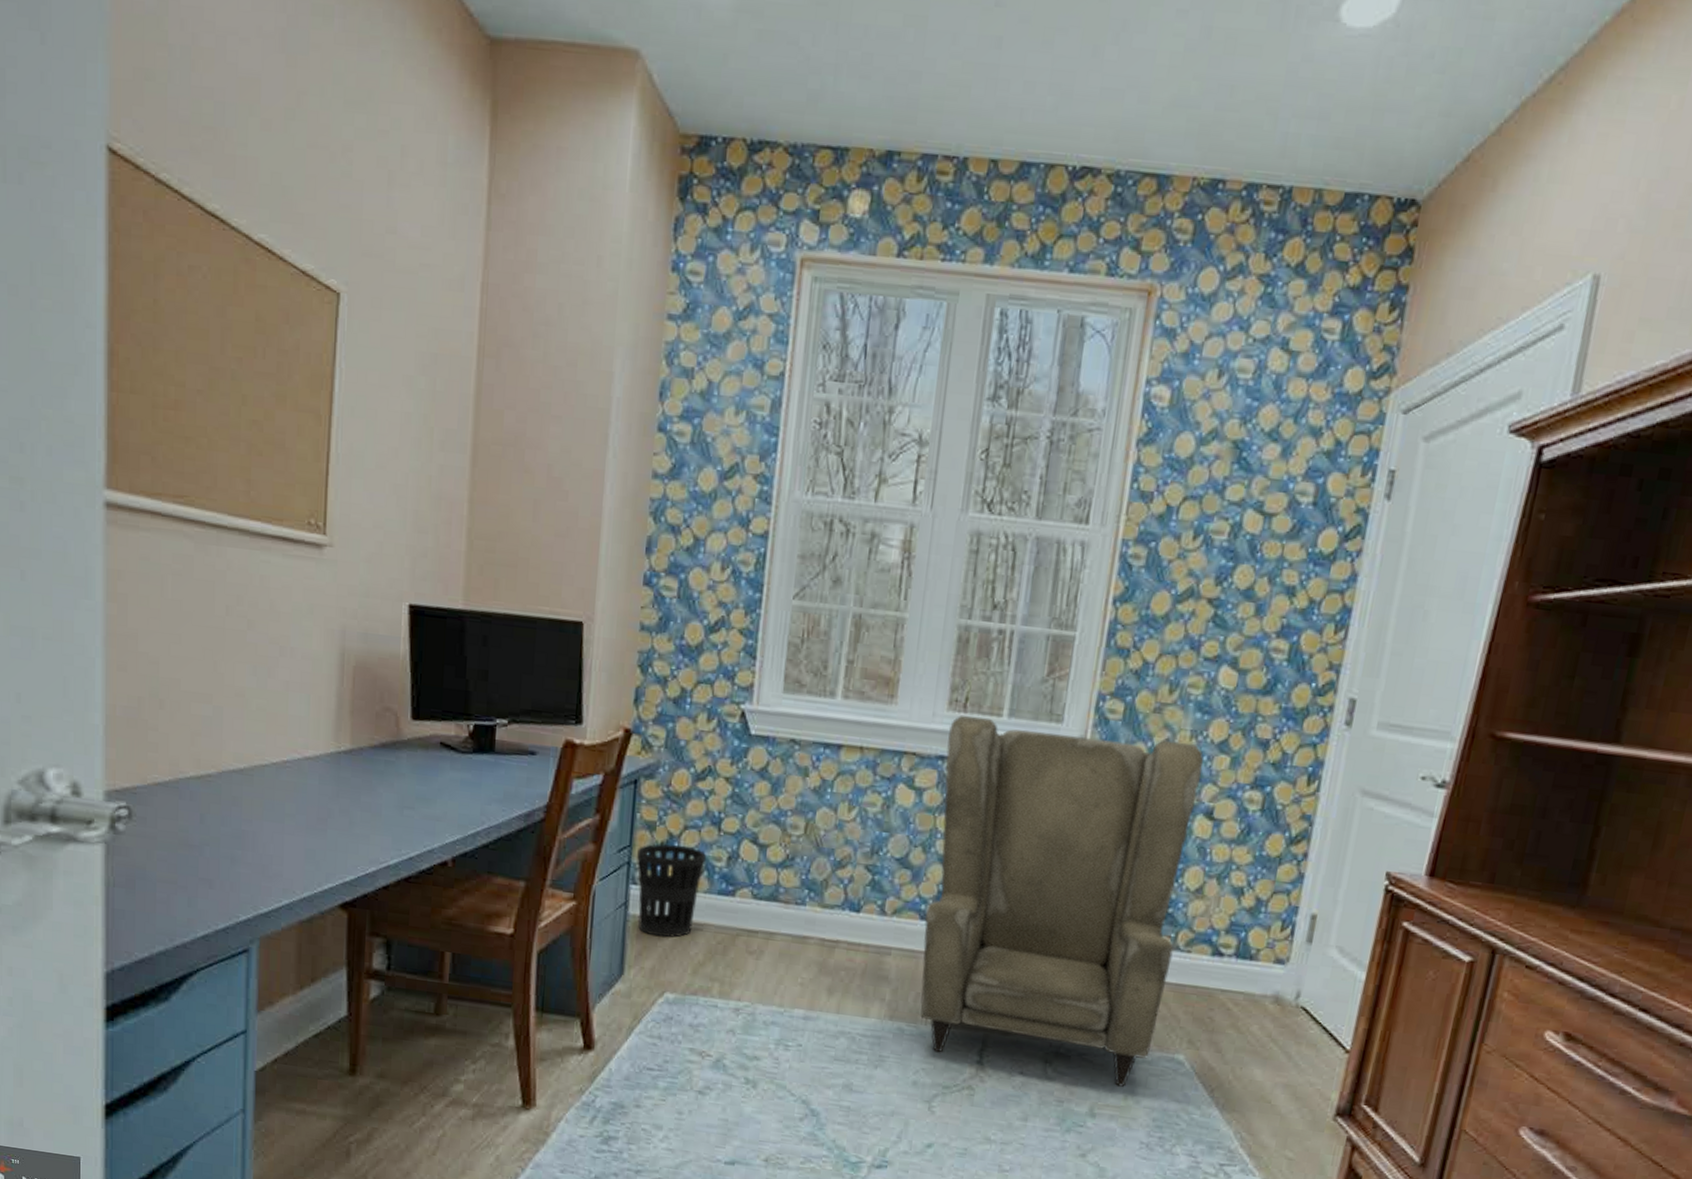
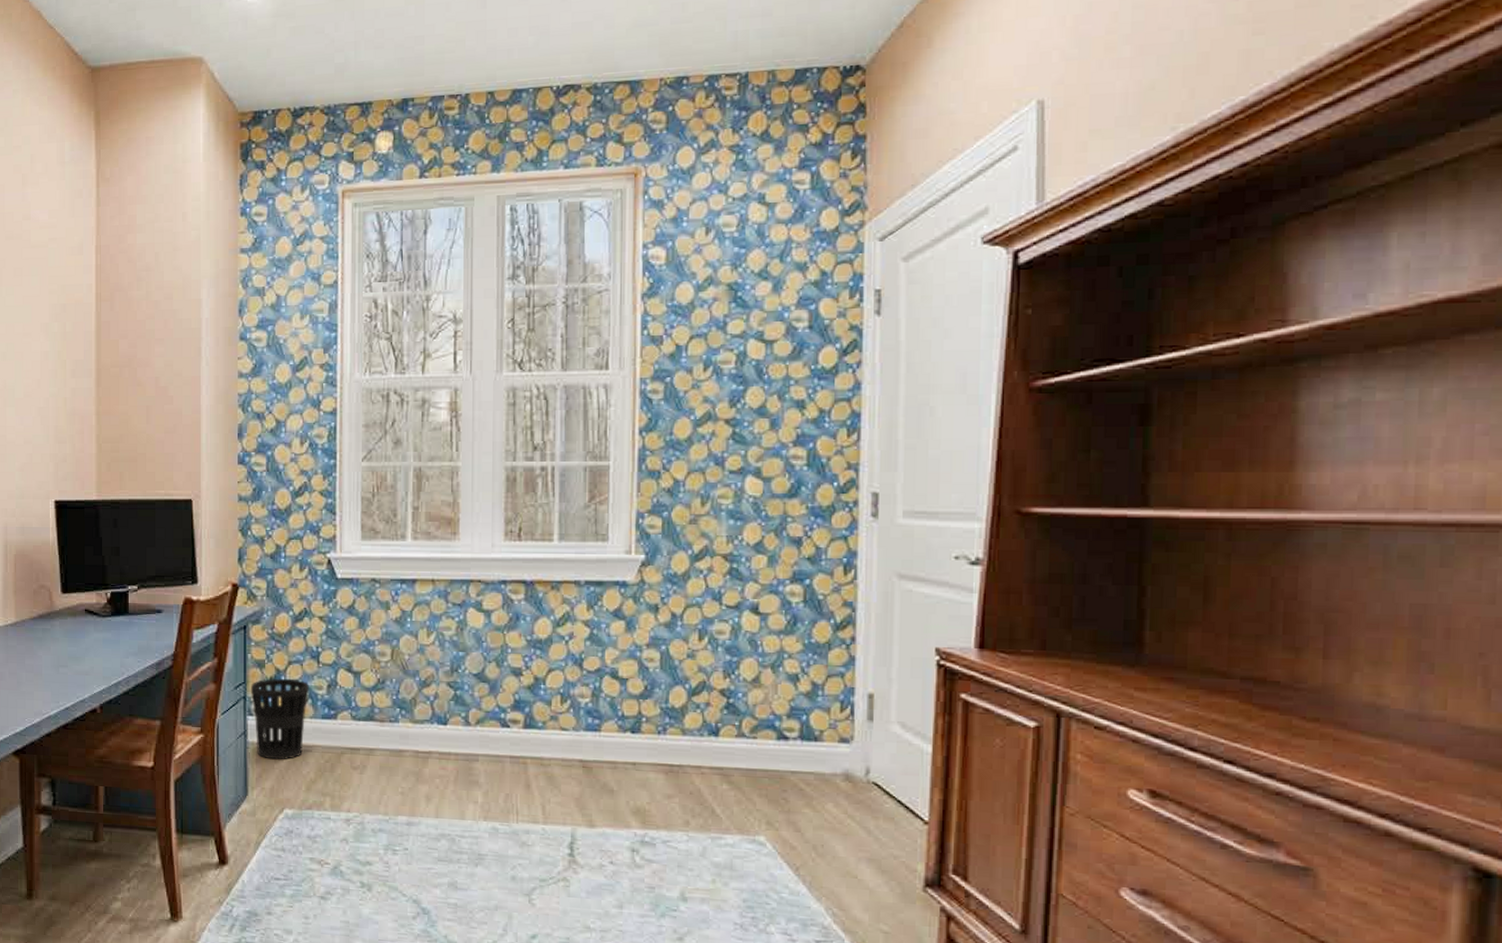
armchair: present [920,714,1204,1087] -> none [506,543,743,870]

